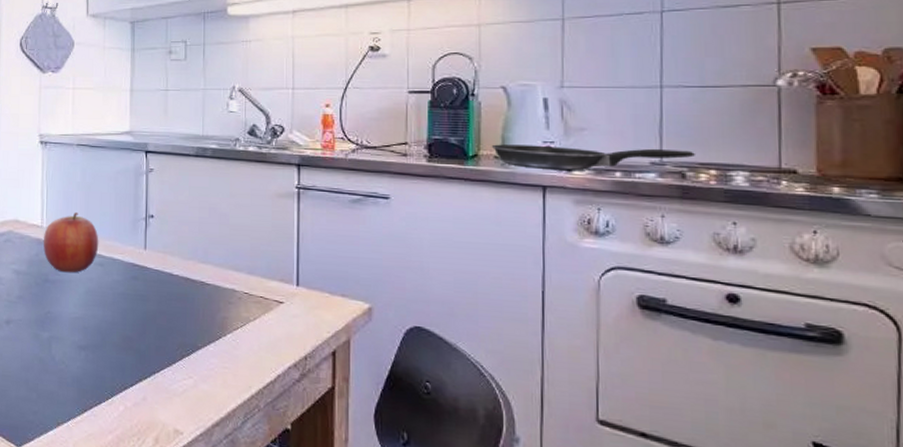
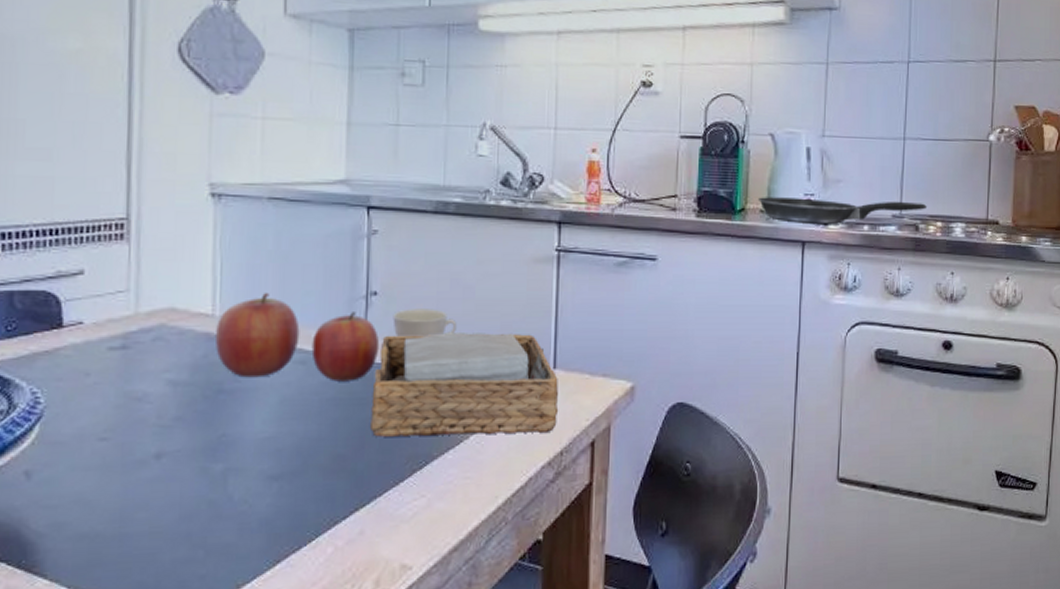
fruit: none [107,229,156,282] -> present [311,312,380,382]
napkin holder: none [150,248,302,340] -> present [371,333,559,437]
teacup: none [165,229,215,252] -> present [392,309,457,336]

